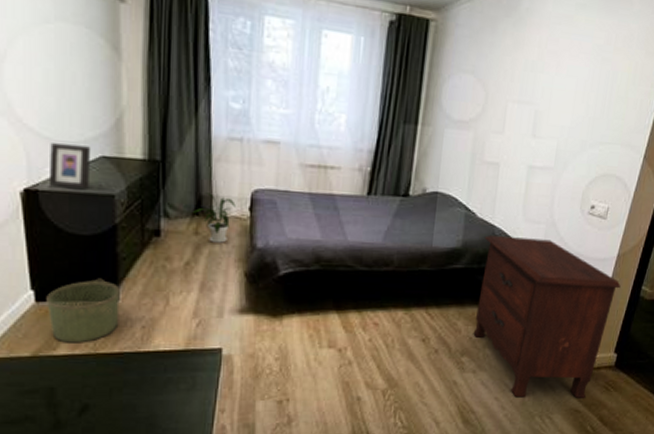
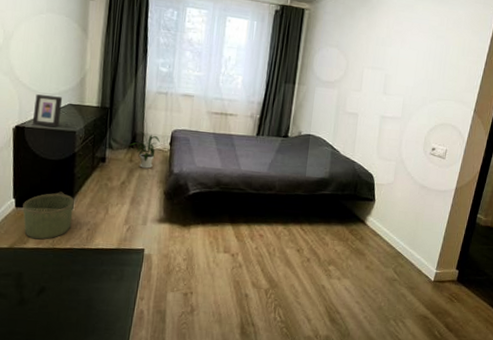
nightstand: present [473,235,621,398] -> none [338,169,459,307]

